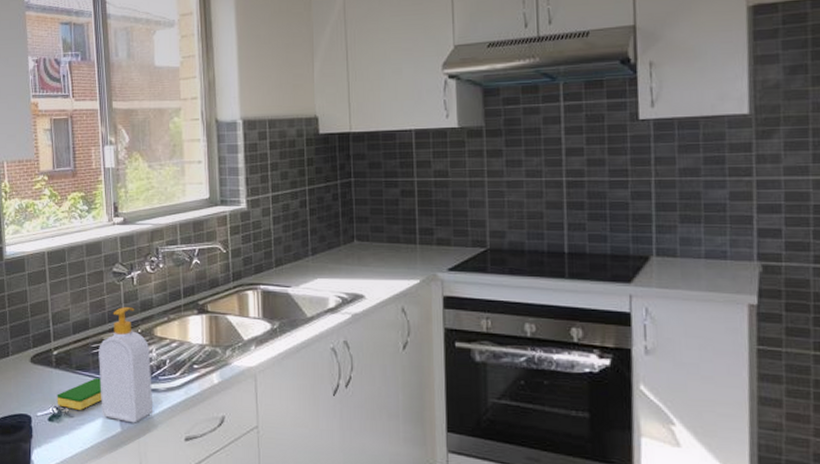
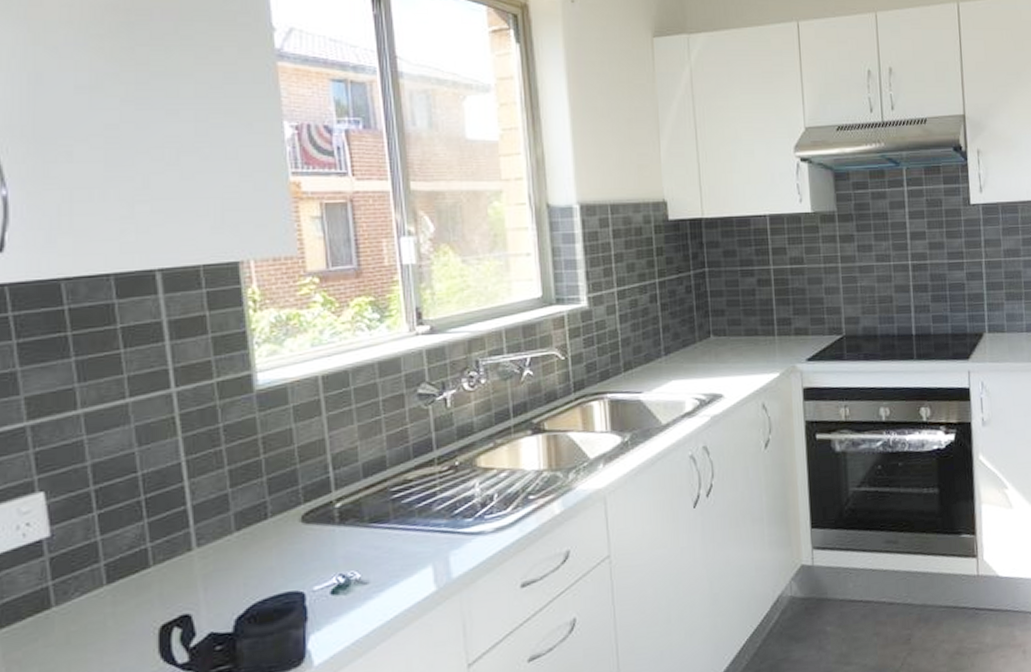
dish sponge: present [57,378,102,410] -> none [342,529,408,574]
soap bottle: present [99,307,154,423] -> none [401,435,479,578]

